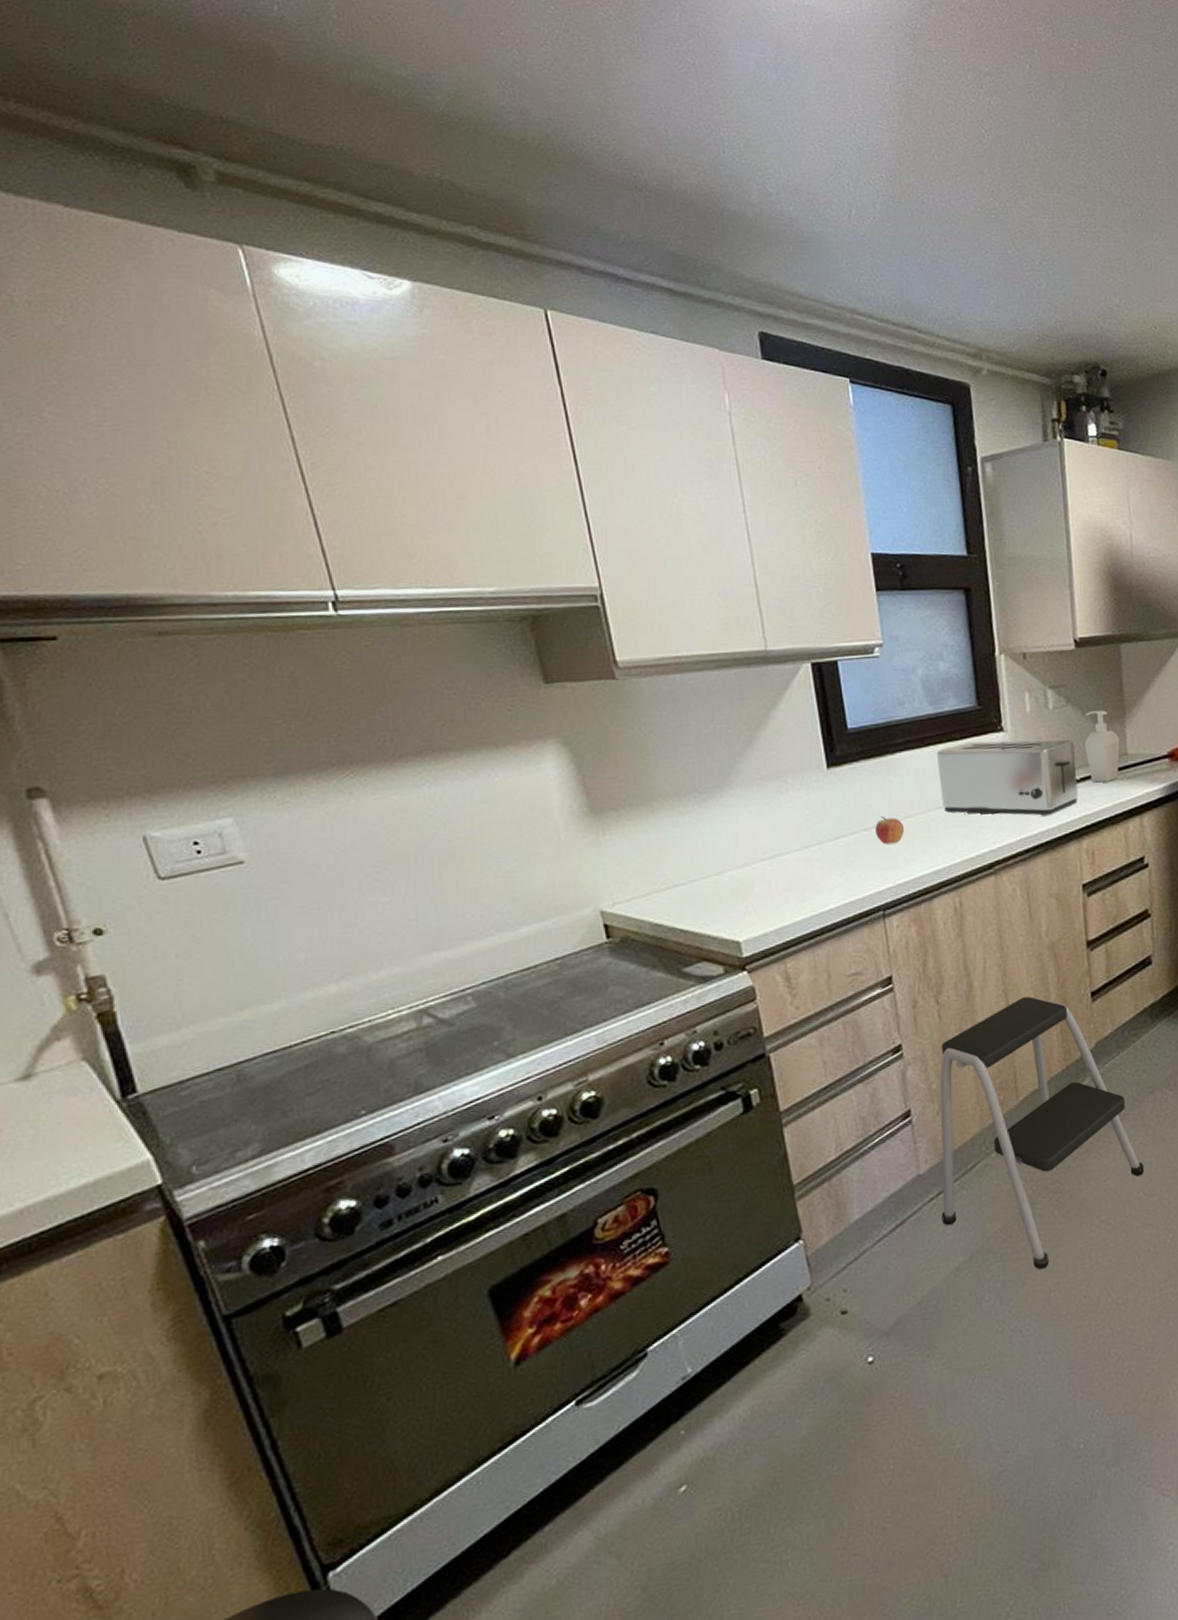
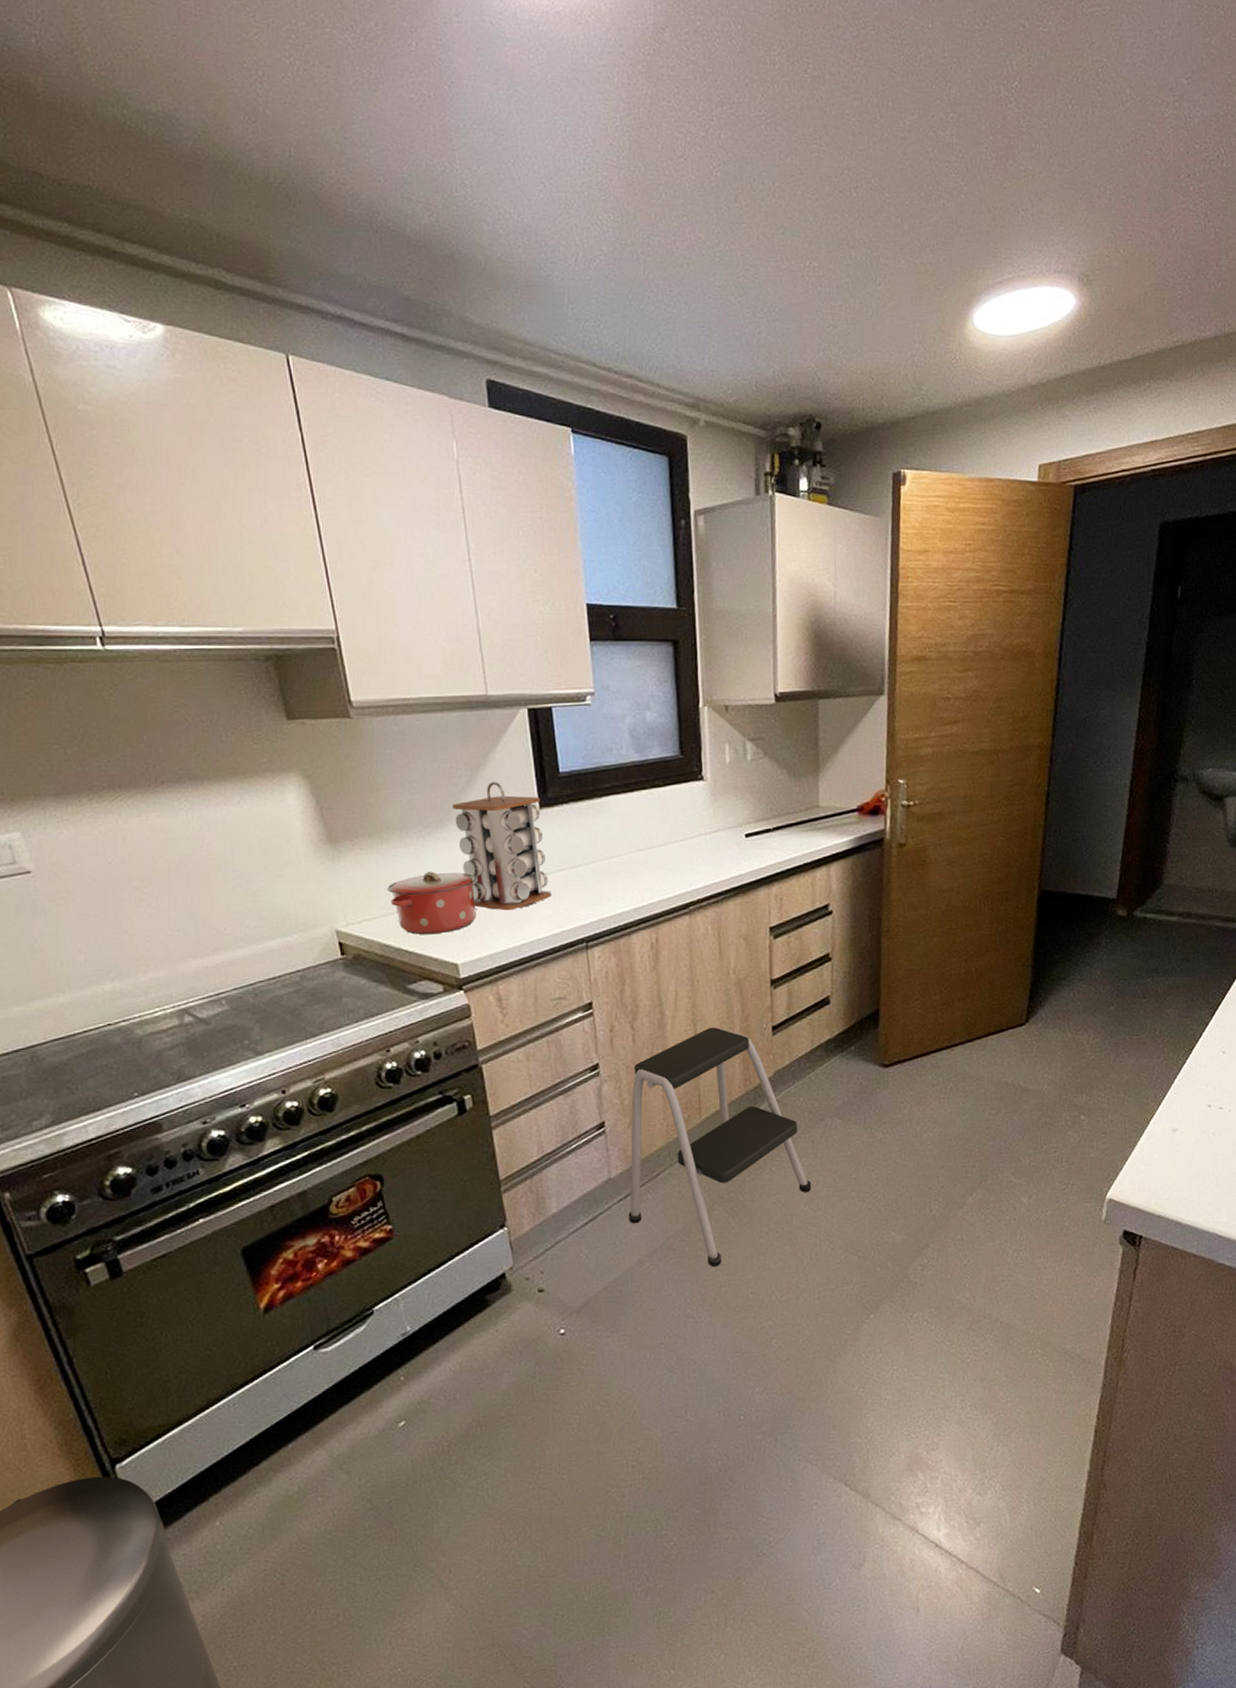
casserole: none [658,840,760,911] -> present [387,871,477,935]
spice rack: none [731,740,843,881] -> present [453,781,552,911]
fruit: present [875,816,905,845] -> none [582,855,609,882]
toaster: present [937,739,1078,816] -> none [641,789,771,862]
soap bottle: present [1084,710,1120,783] -> none [778,763,813,833]

